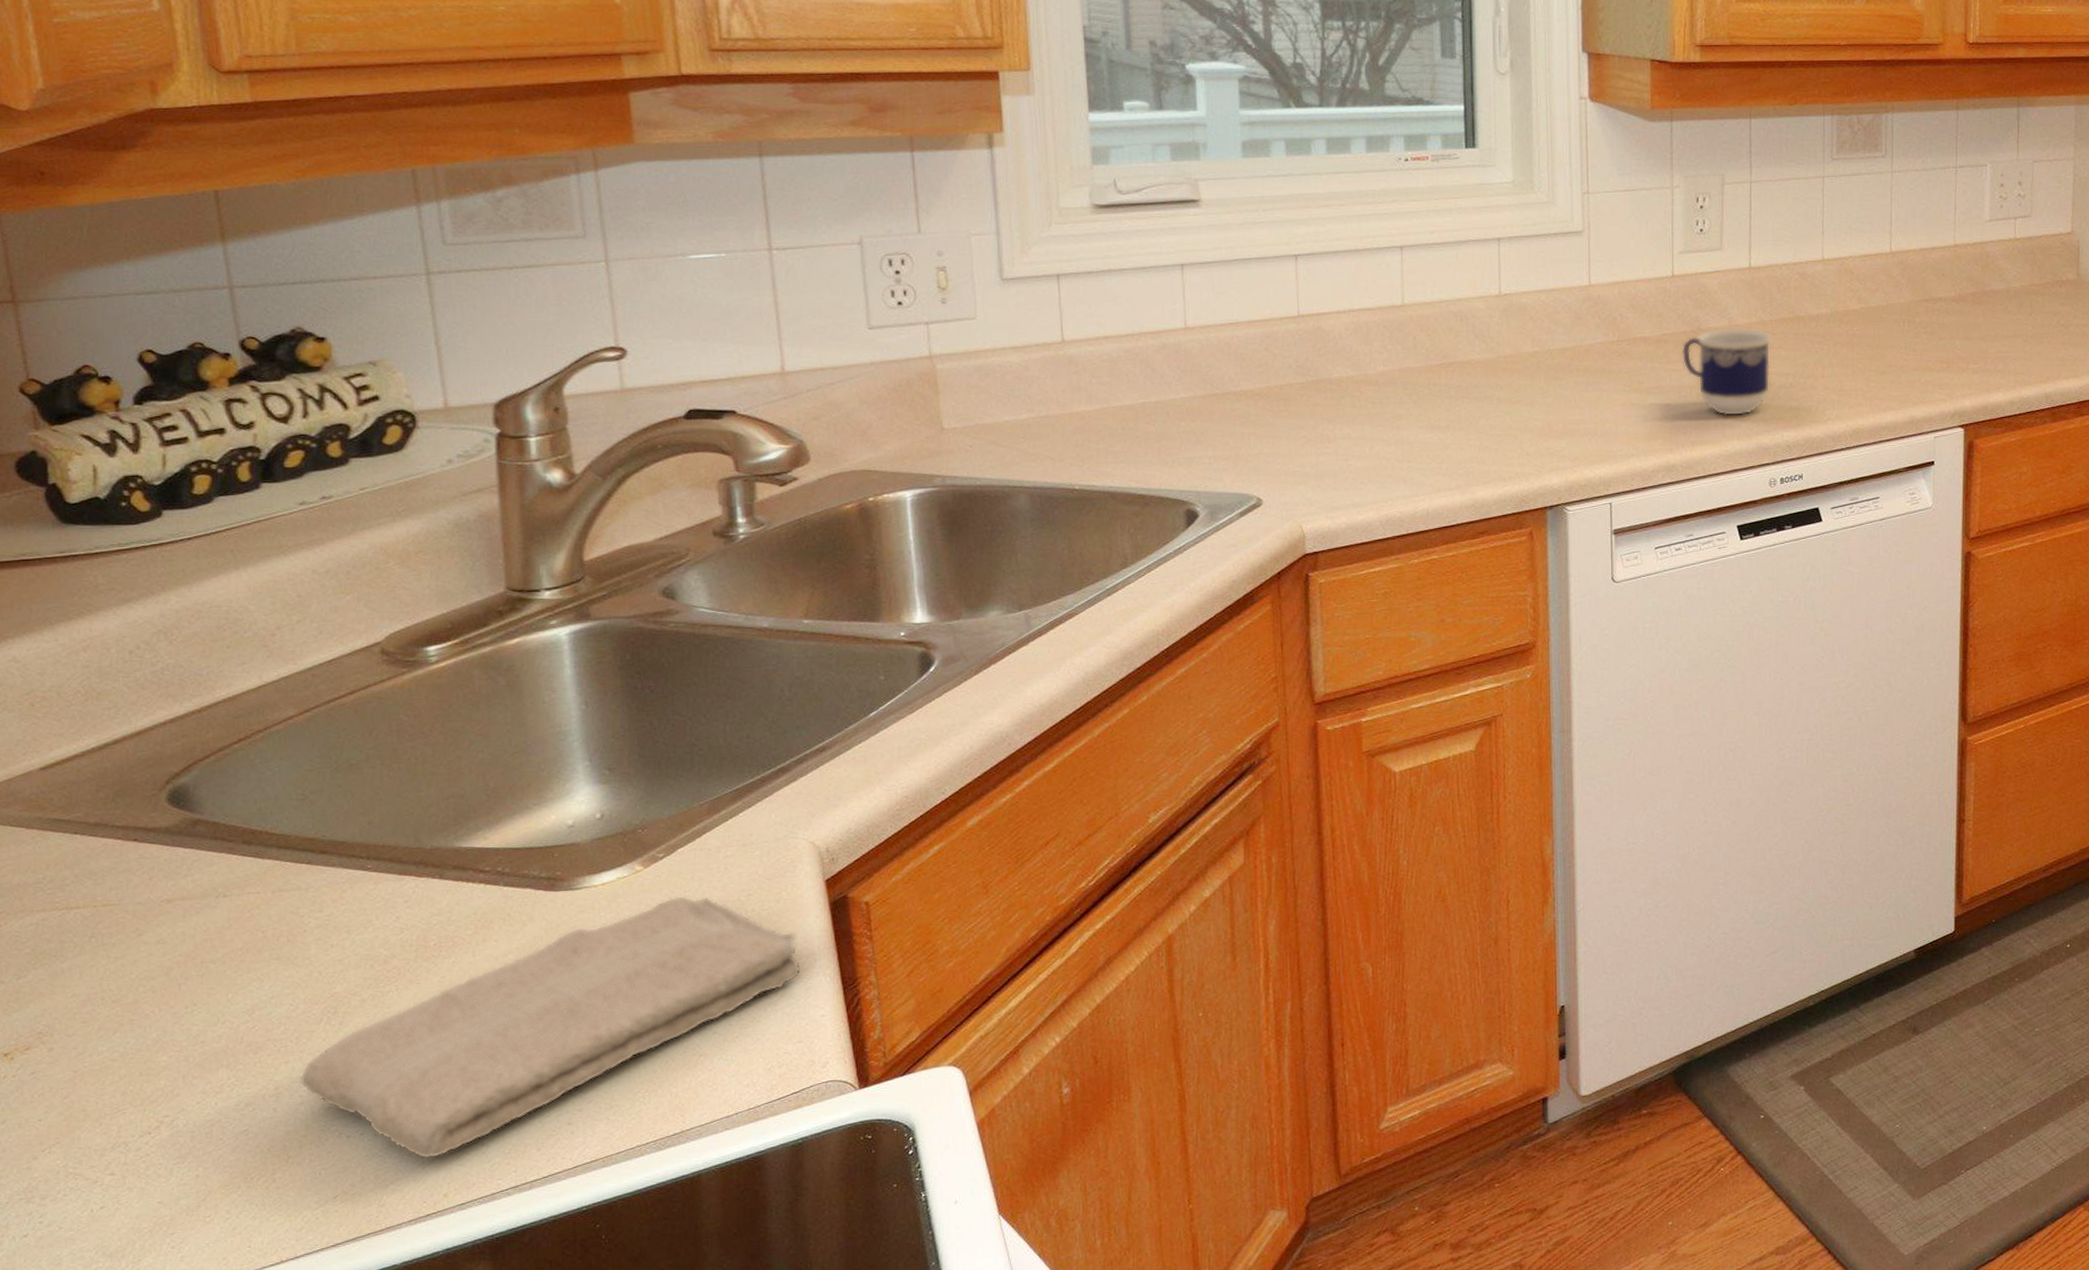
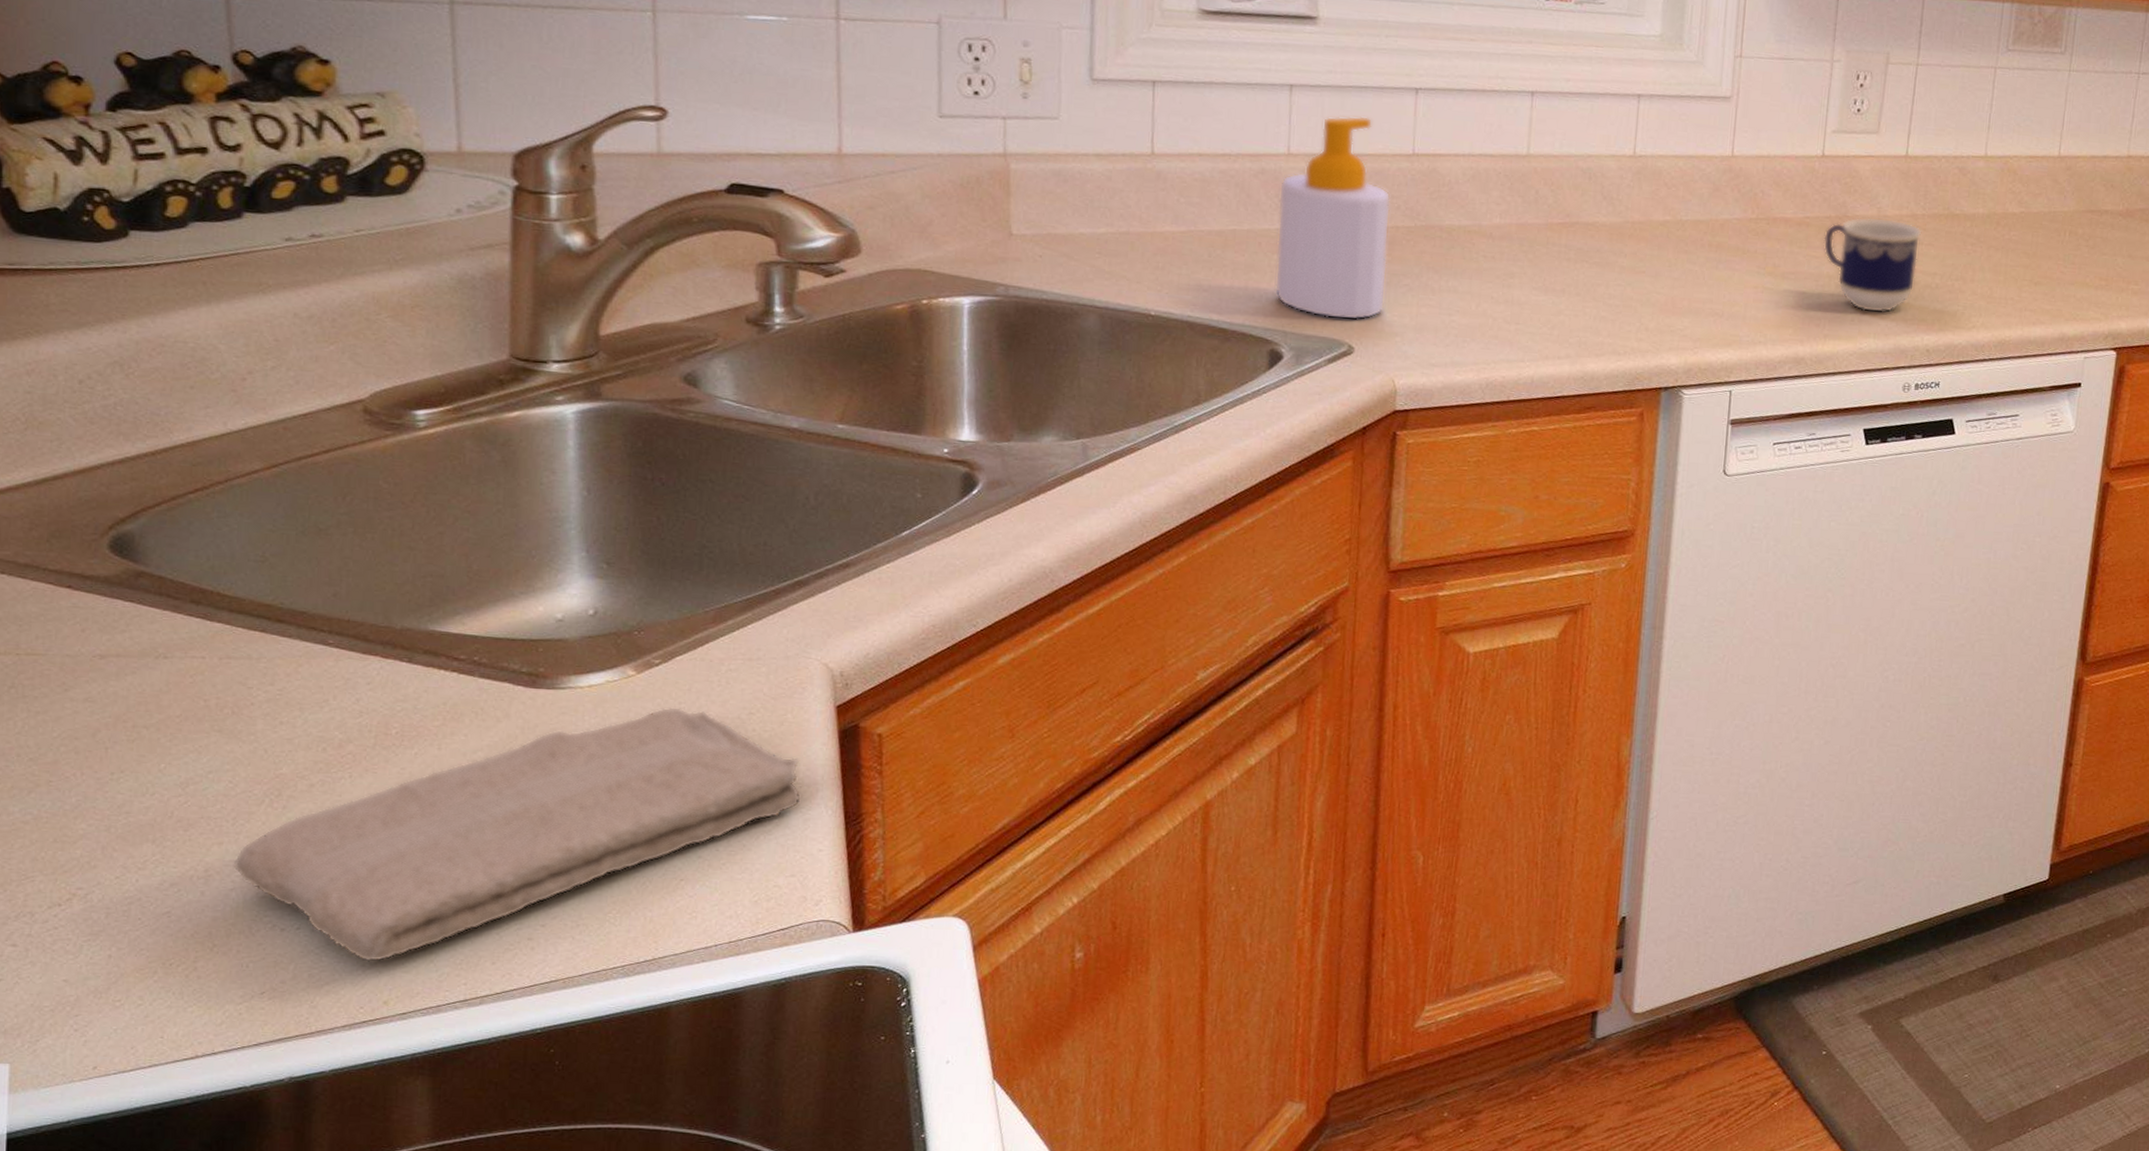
soap bottle: none [1180,286,1287,475] -> present [1275,116,1391,320]

